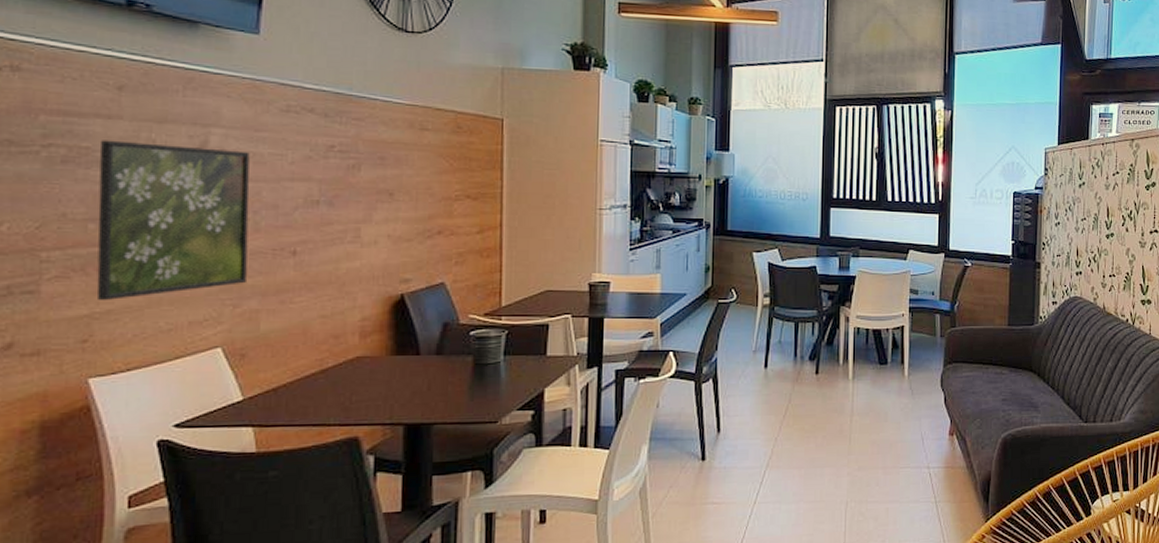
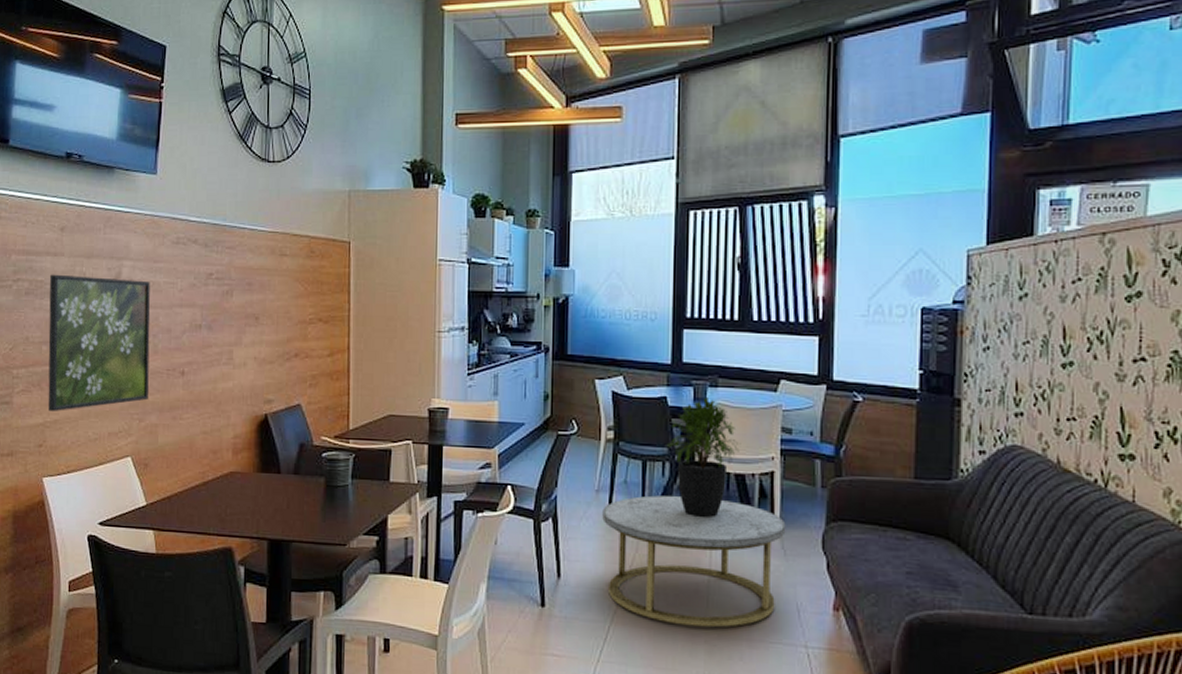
coffee table: none [759,350,913,462] -> present [602,495,786,628]
potted plant: none [815,265,878,369] -> present [666,396,741,519]

